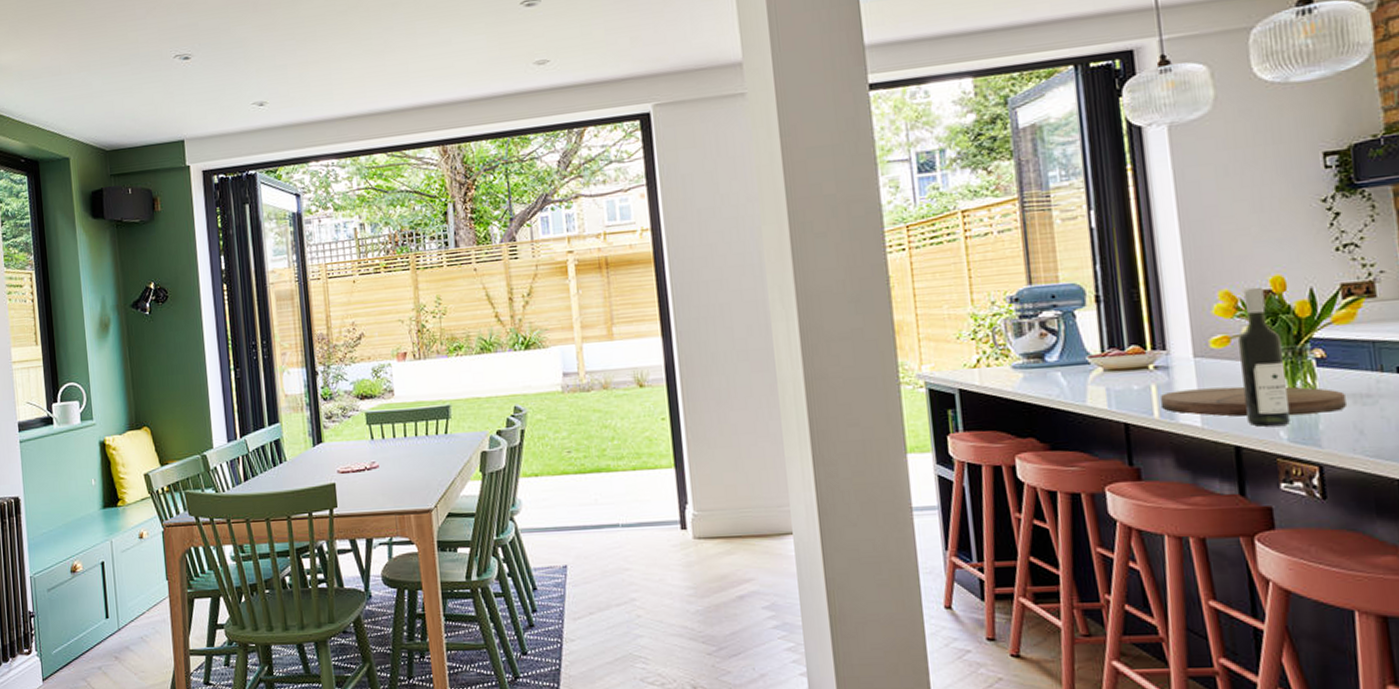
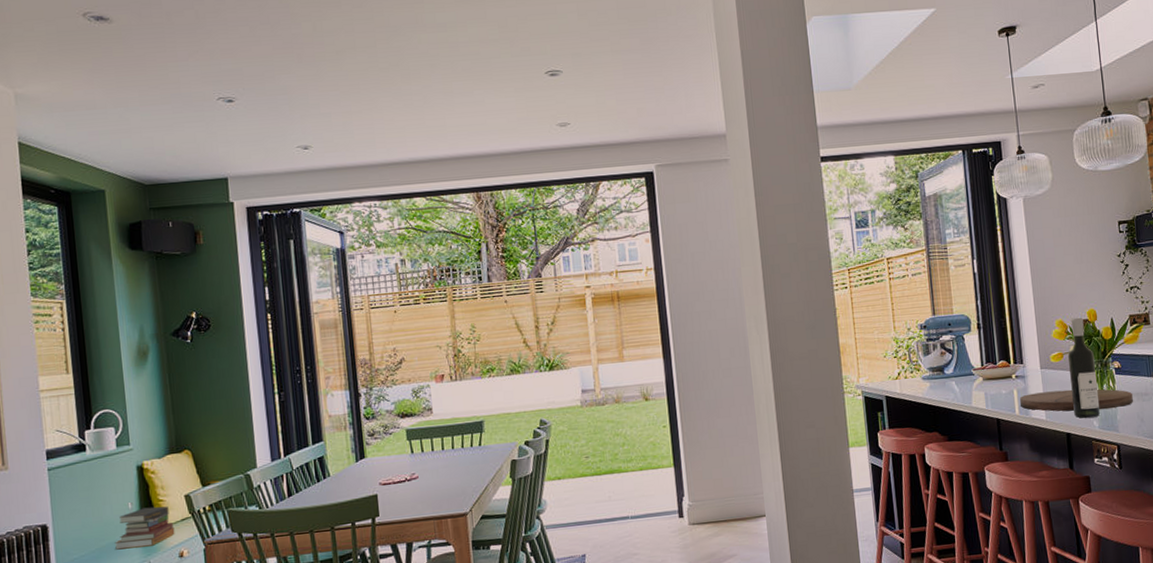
books: none [80,484,135,527] -> present [115,506,175,550]

